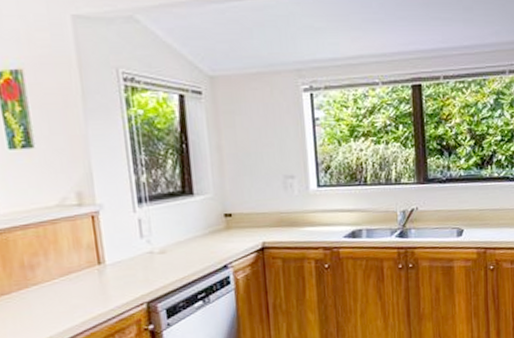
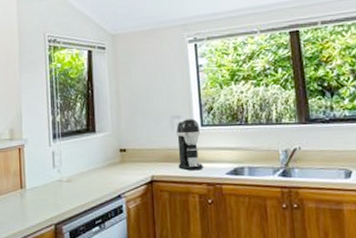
coffee maker: none [289,179,320,235] -> present [176,119,203,171]

